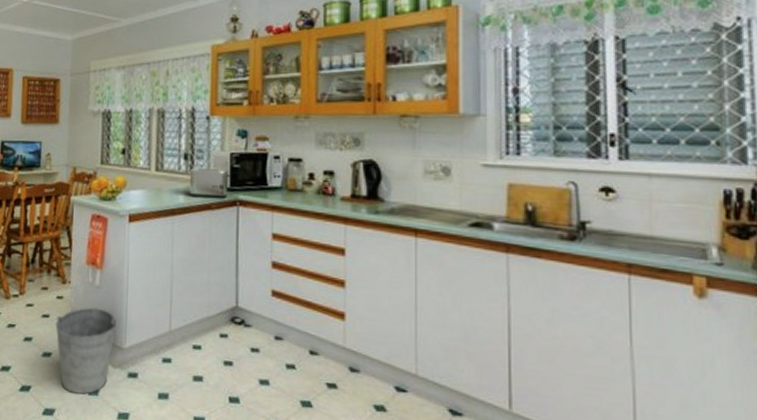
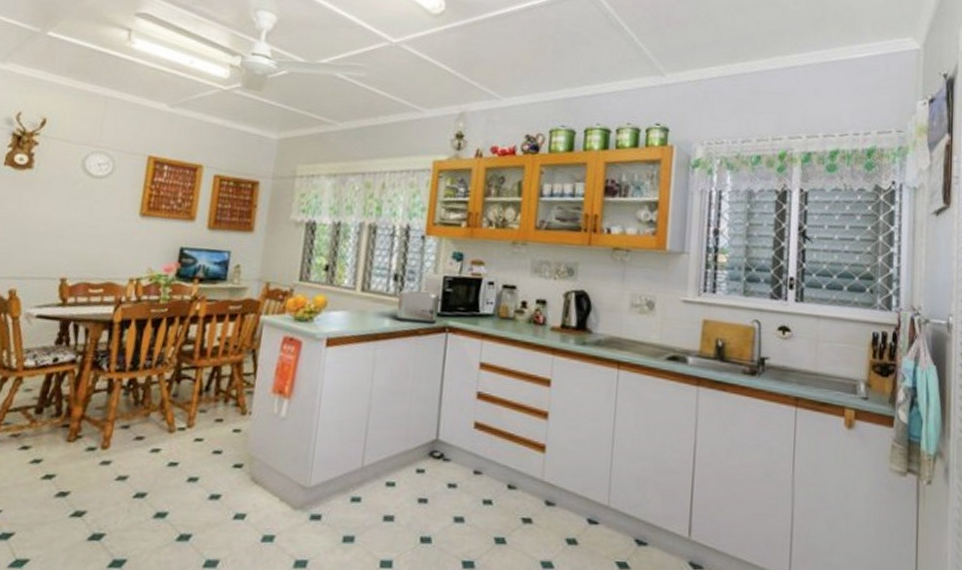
bucket: present [55,307,117,395] -> none [228,442,303,542]

